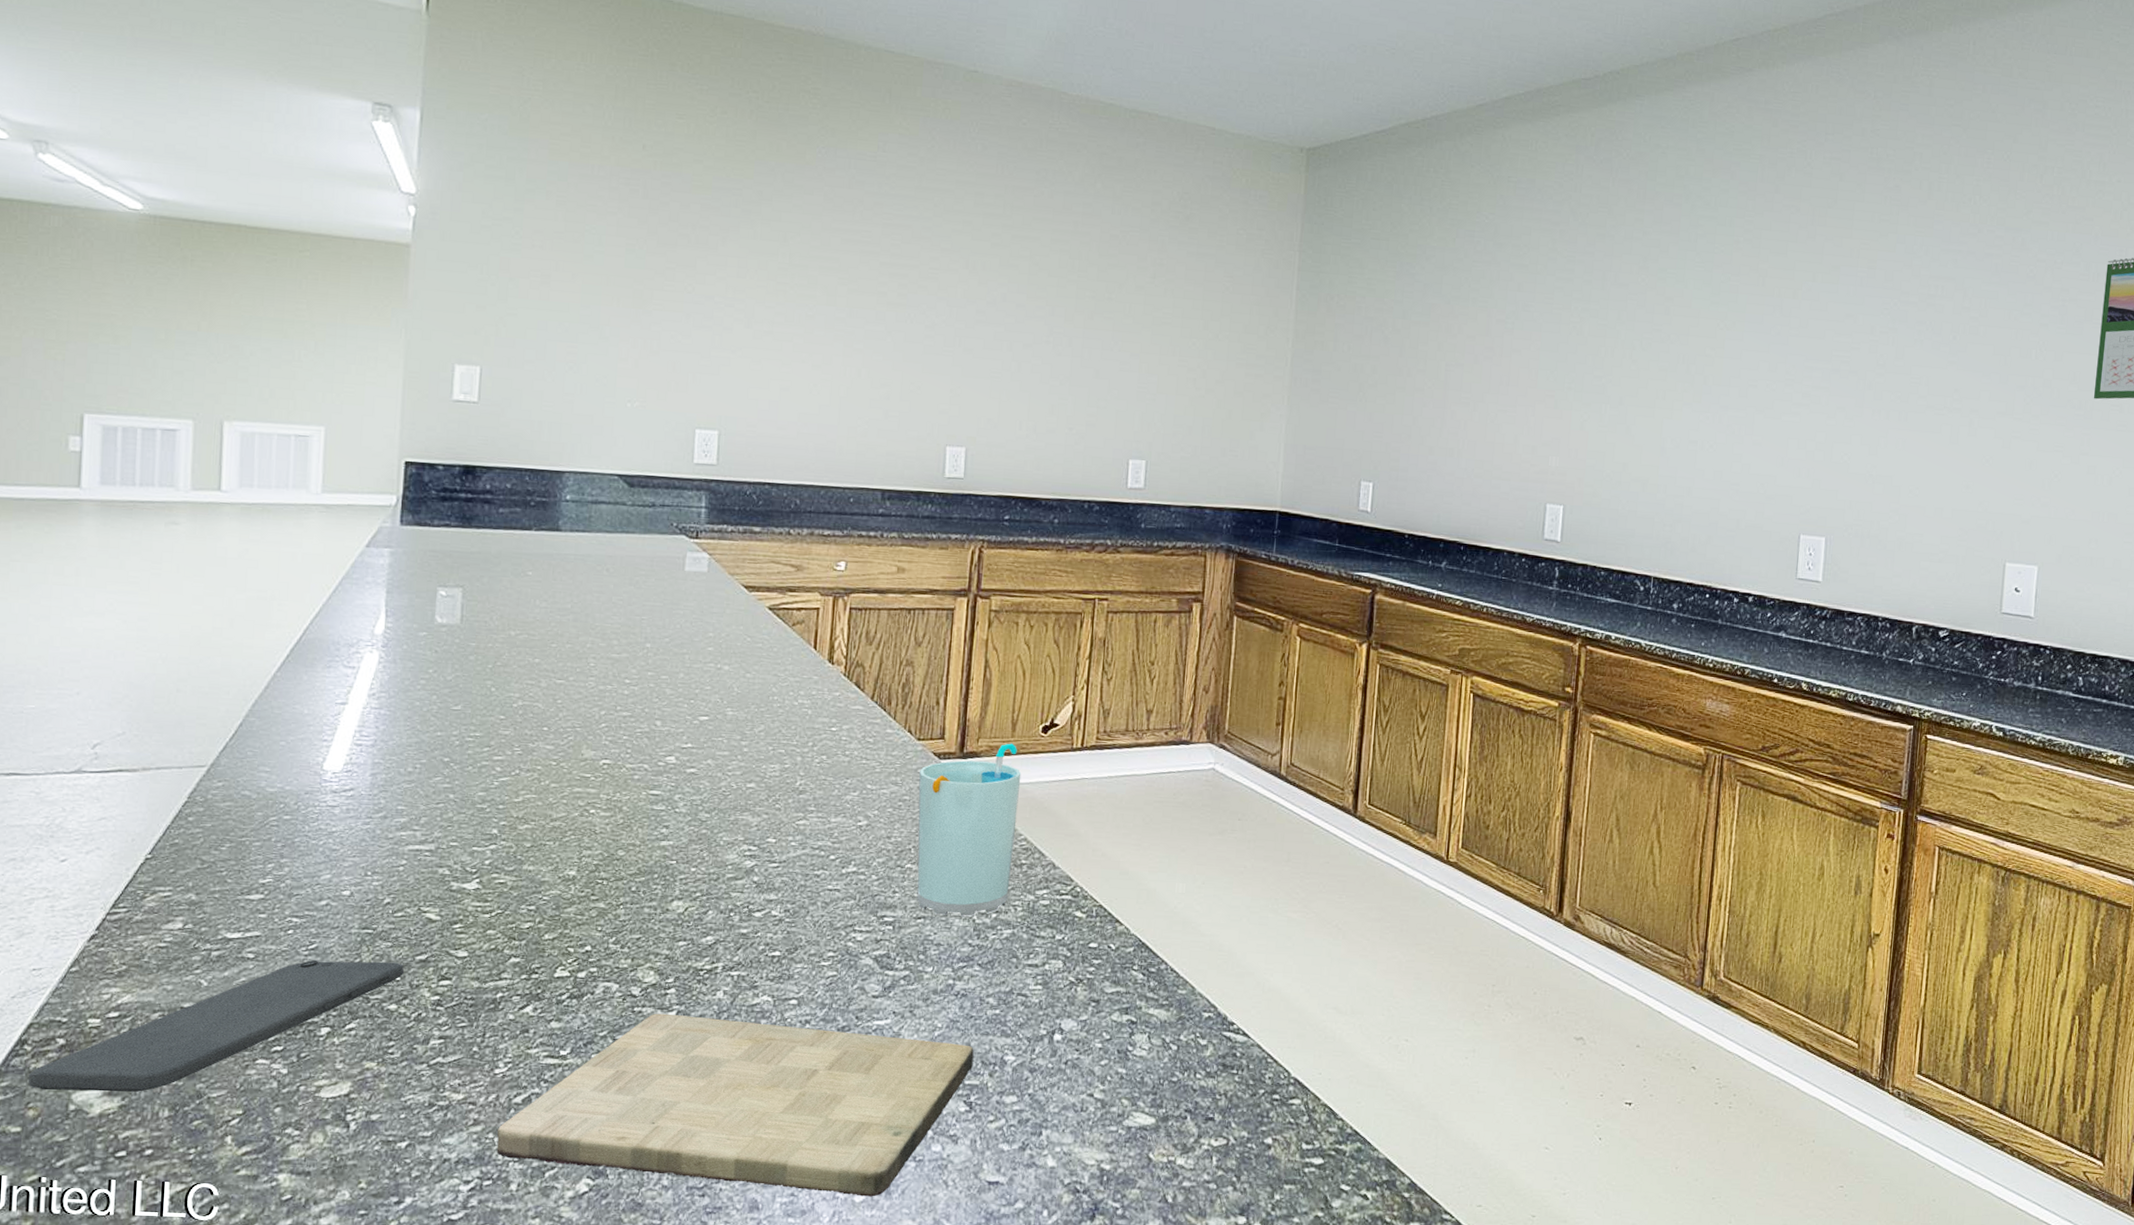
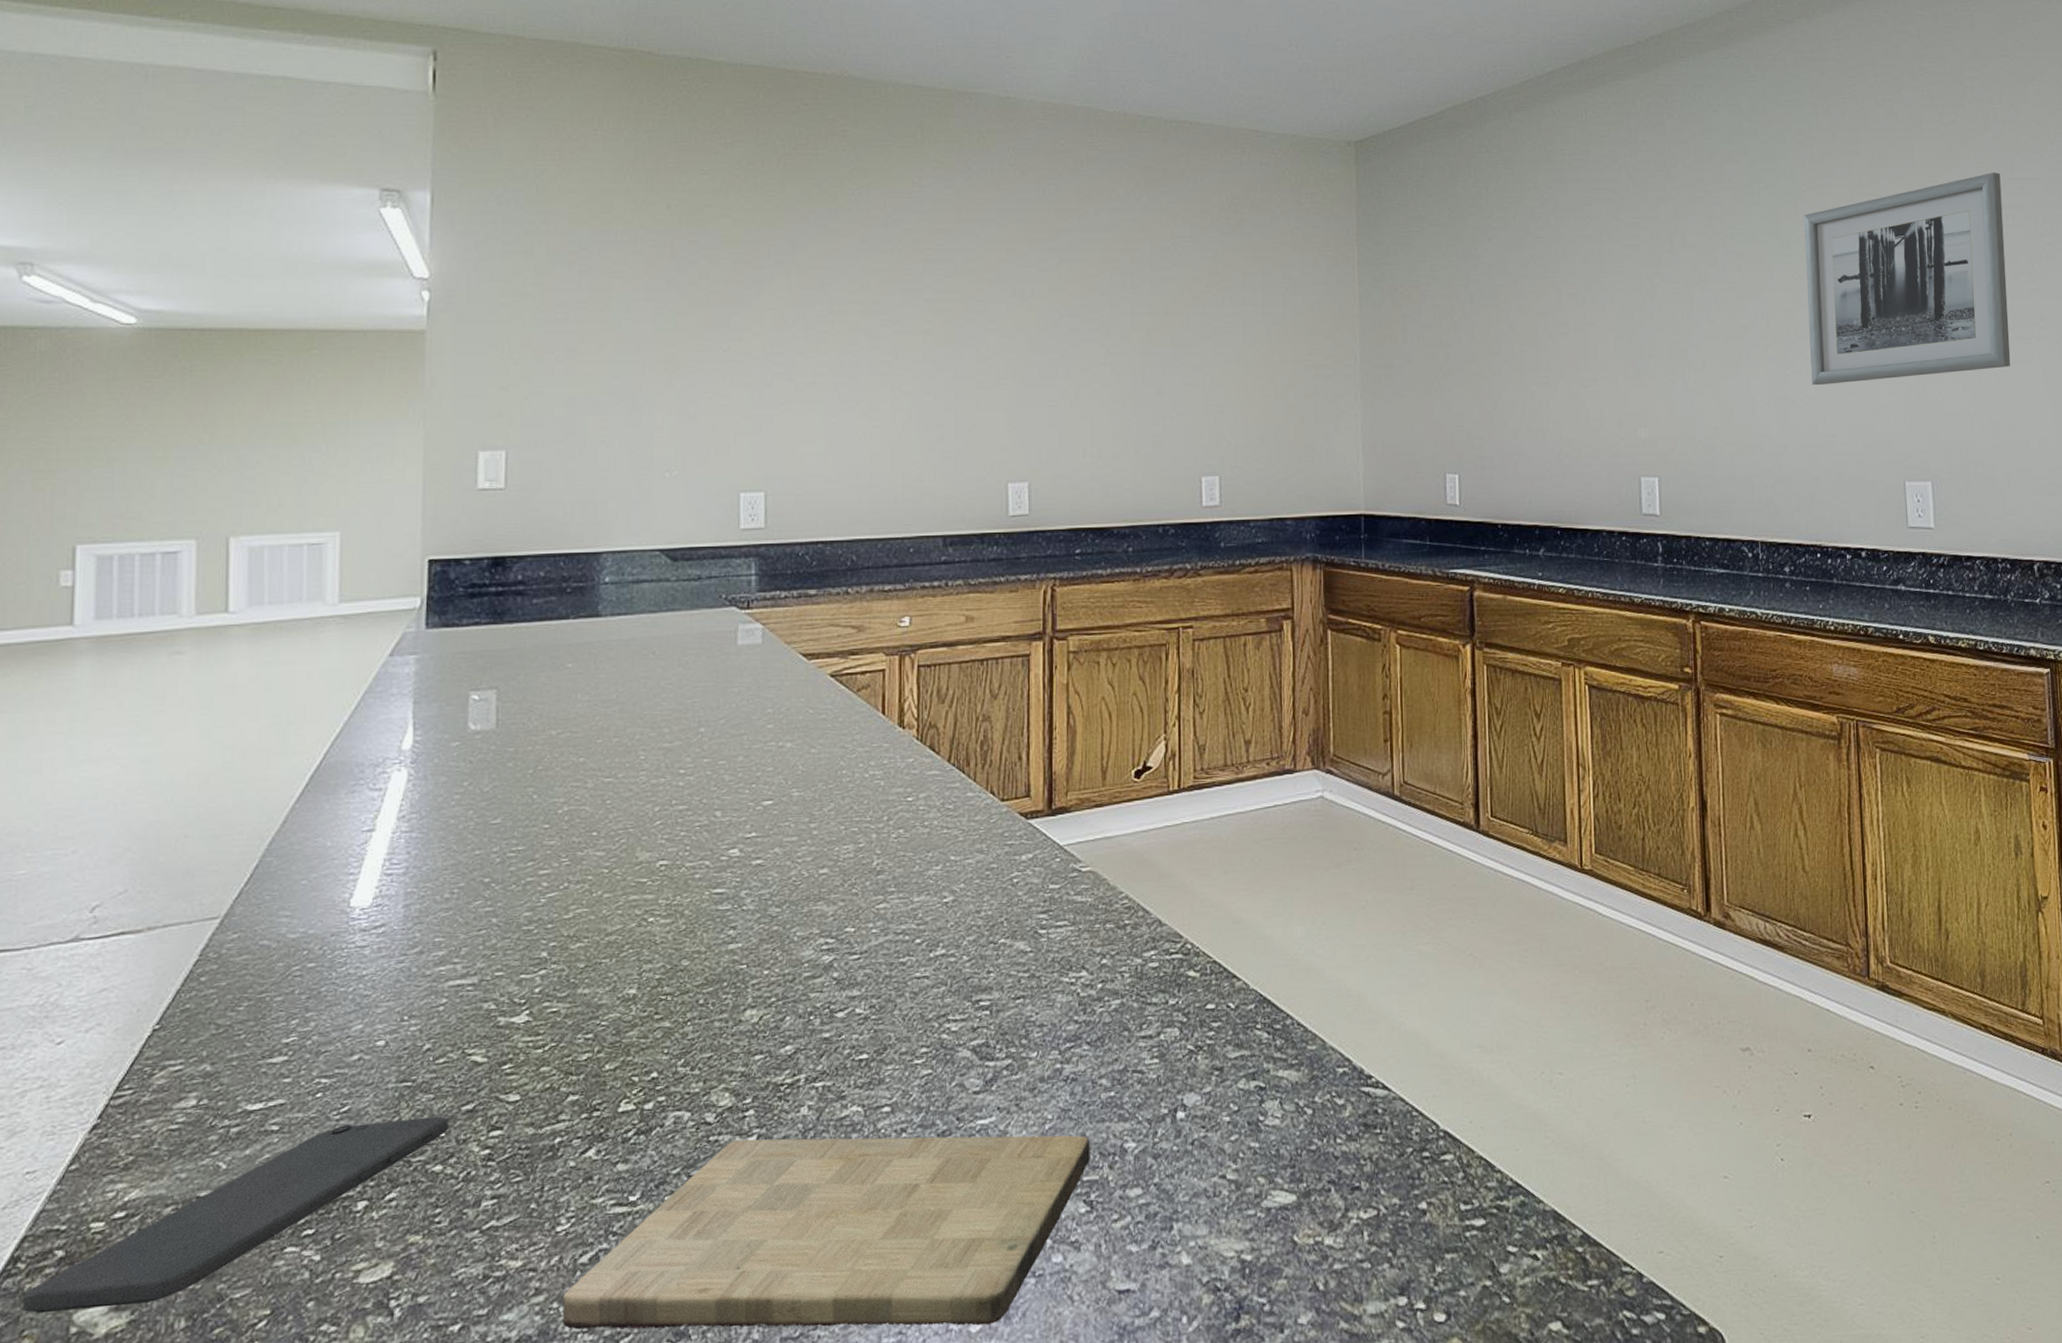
cup: present [917,743,1022,916] -> none [1005,793,1117,992]
wall art: none [1723,241,1937,435] -> present [1804,172,2011,386]

